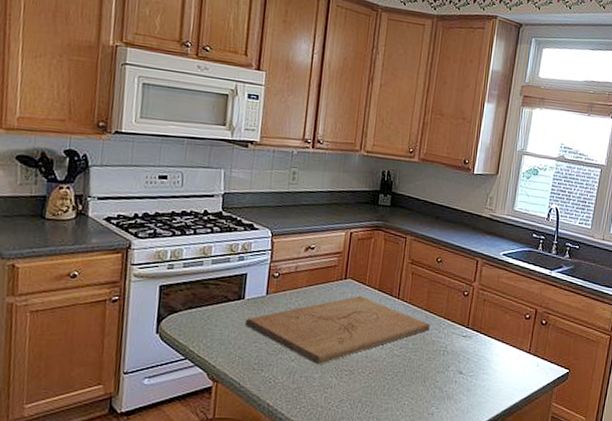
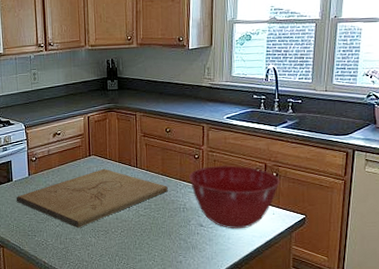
mixing bowl: none [454,306,549,380] -> present [188,165,281,229]

